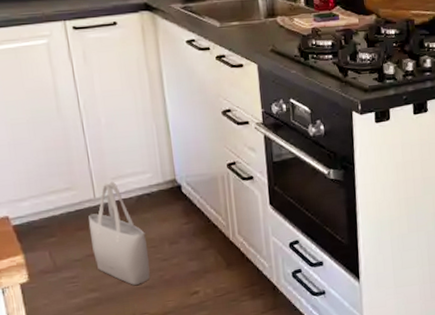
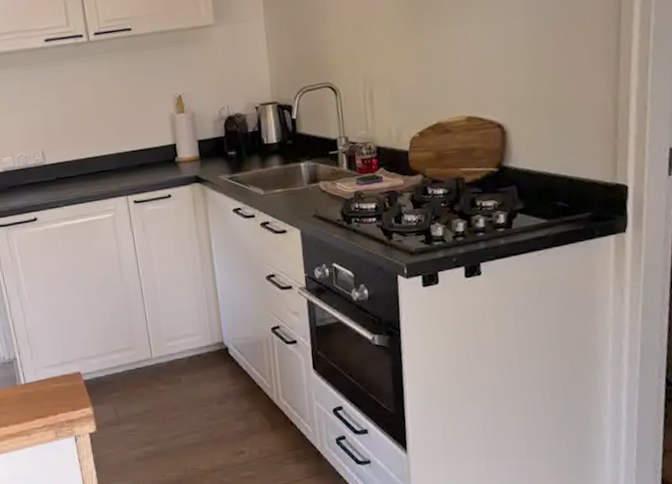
shopping bag: present [88,181,150,286] -> none [146,342,200,442]

